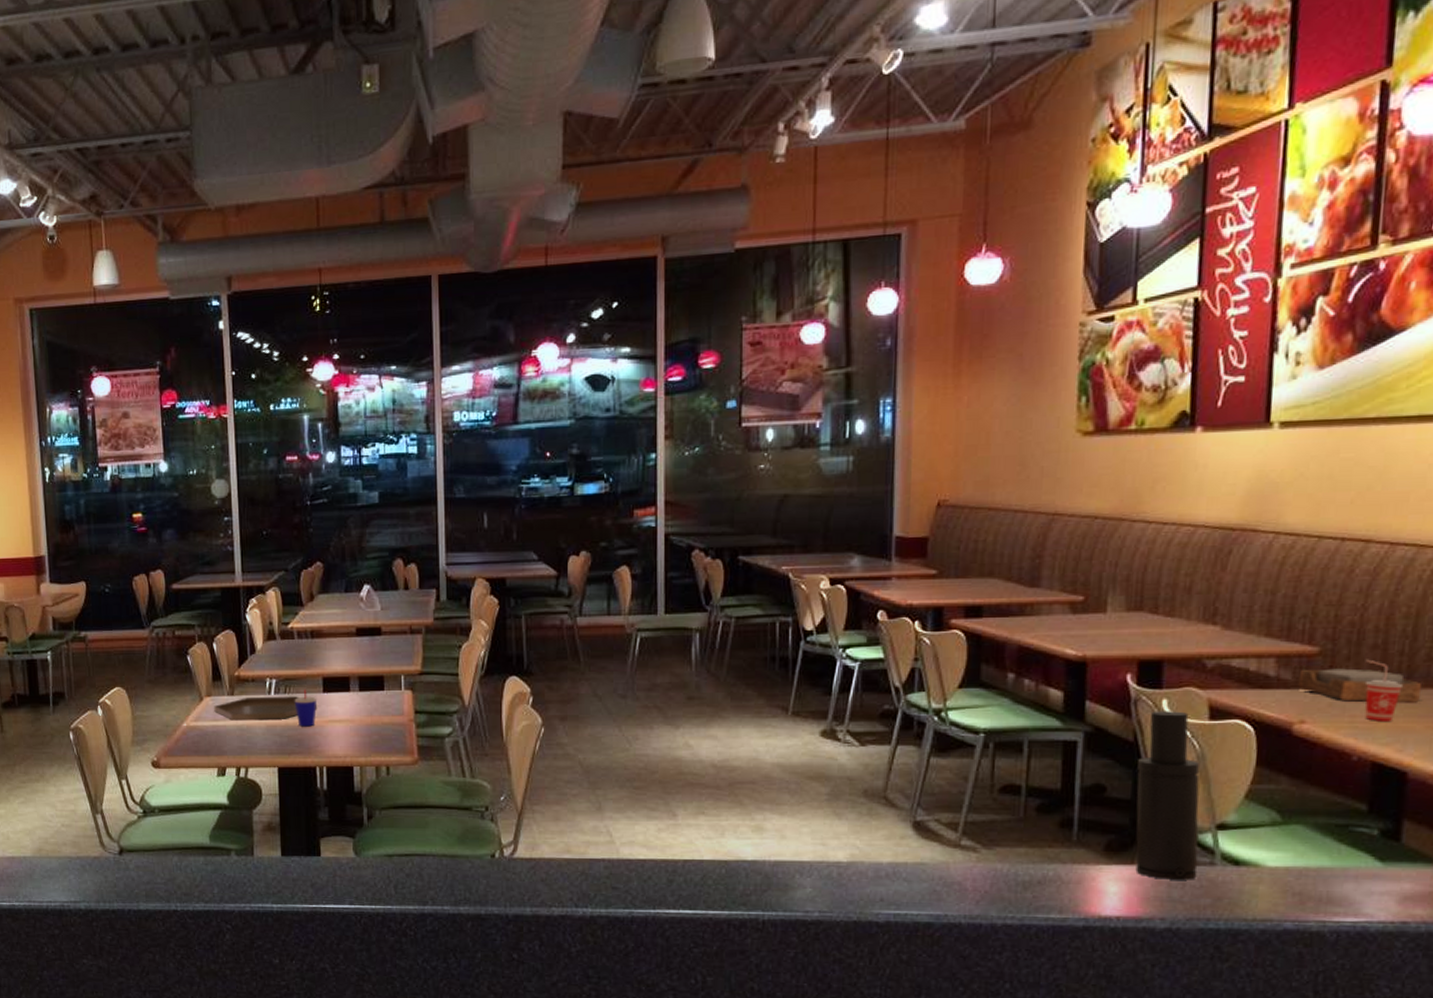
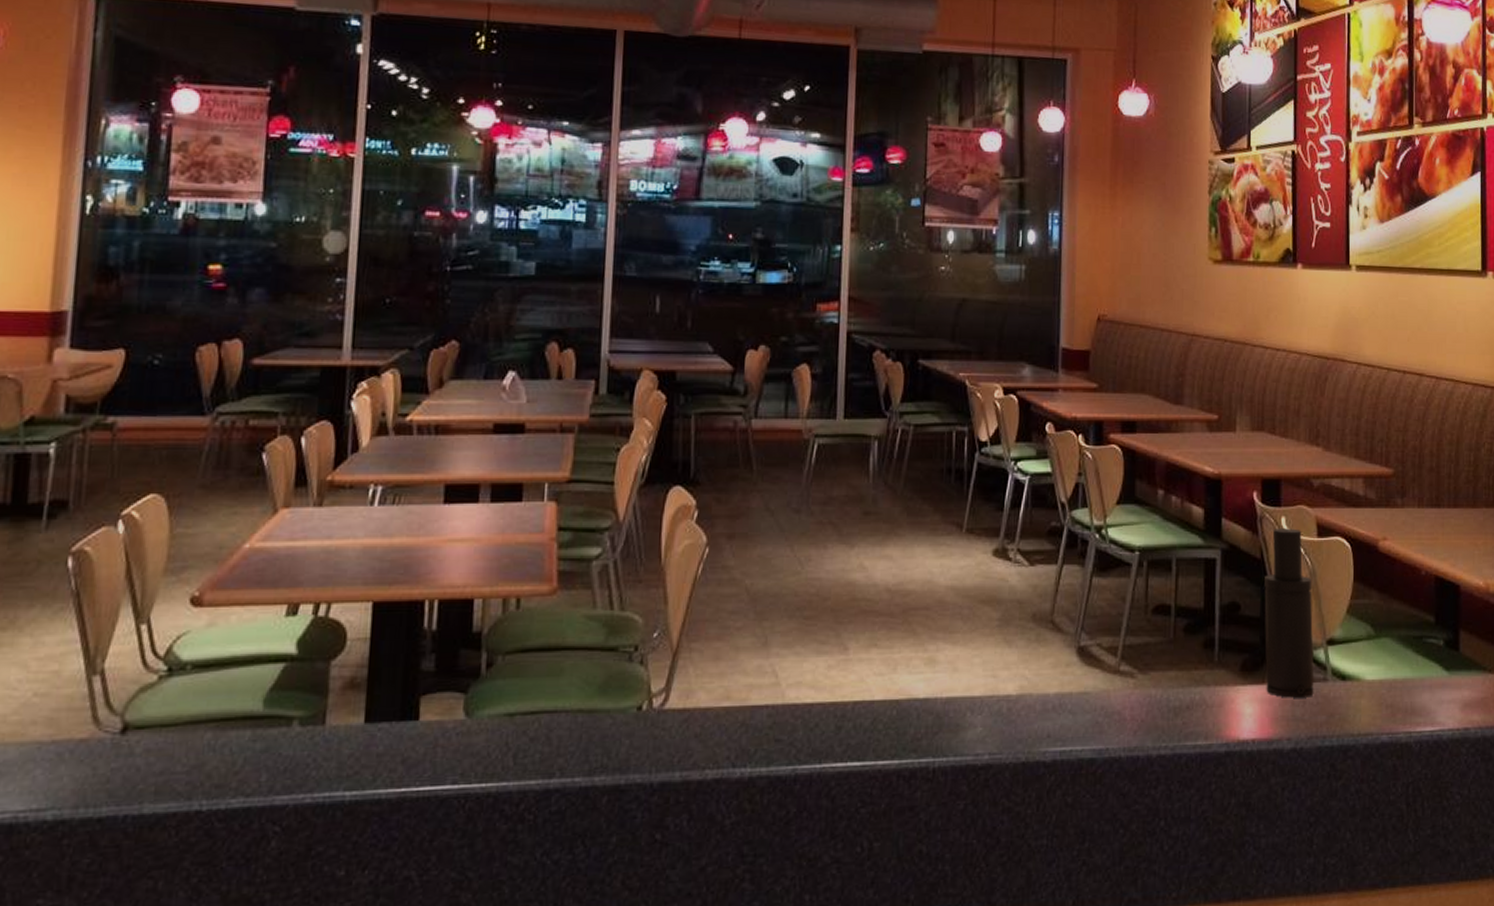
tray: present [214,696,318,721] -> none [292,508,435,540]
beverage cup: present [294,688,316,727] -> none [404,498,434,548]
napkin holder: present [1298,668,1423,703] -> none [1380,489,1465,521]
beverage cup: present [1364,659,1402,721] -> none [1425,481,1452,538]

